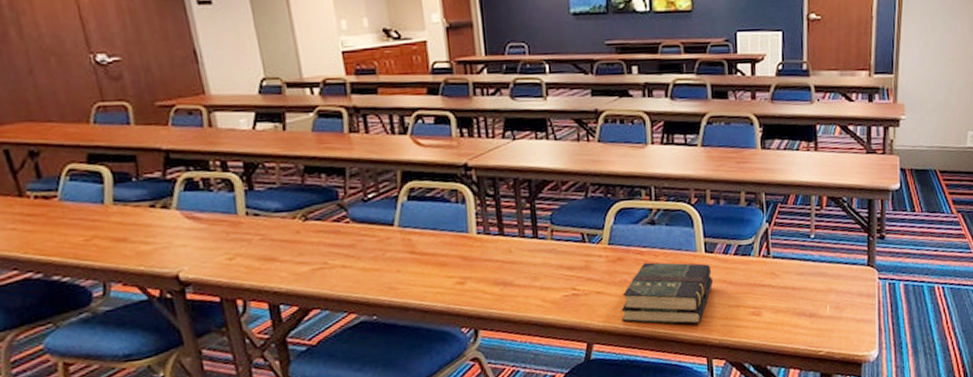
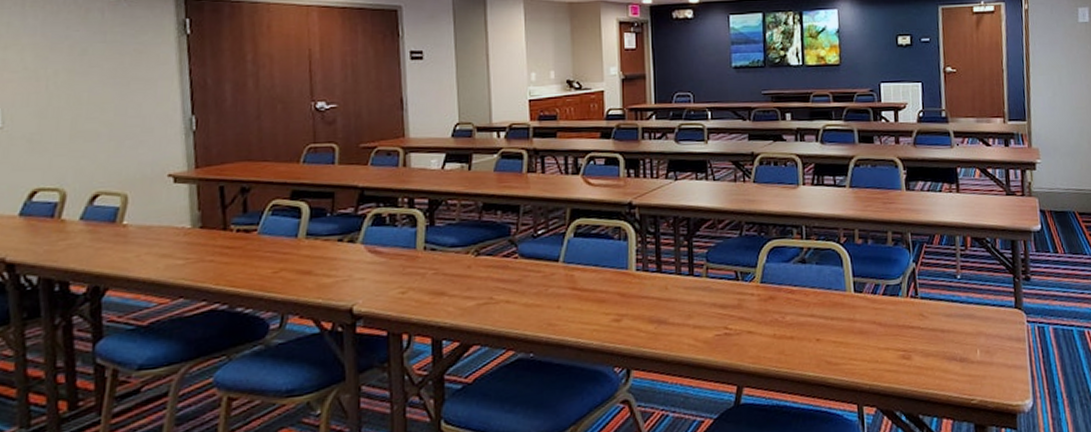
book: present [621,262,714,324] -> none [772,301,863,368]

